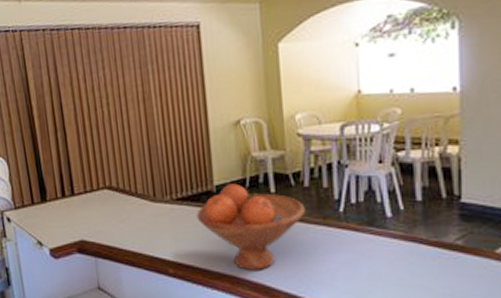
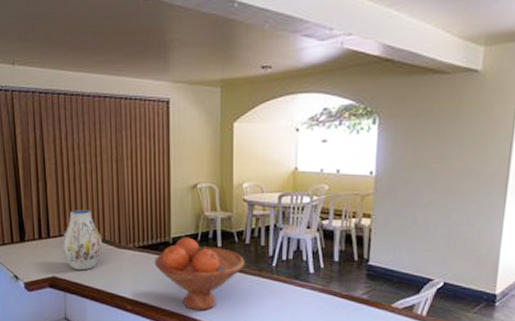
vase: none [88,160,135,231] -> present [62,210,103,271]

